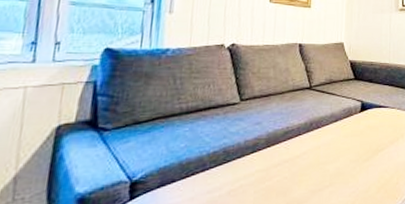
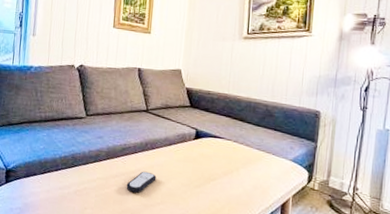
remote control: none [290,153,324,180] -> present [126,171,157,193]

